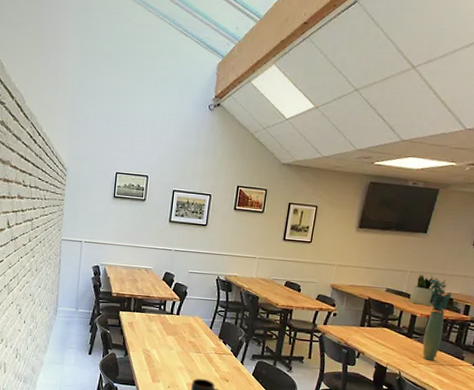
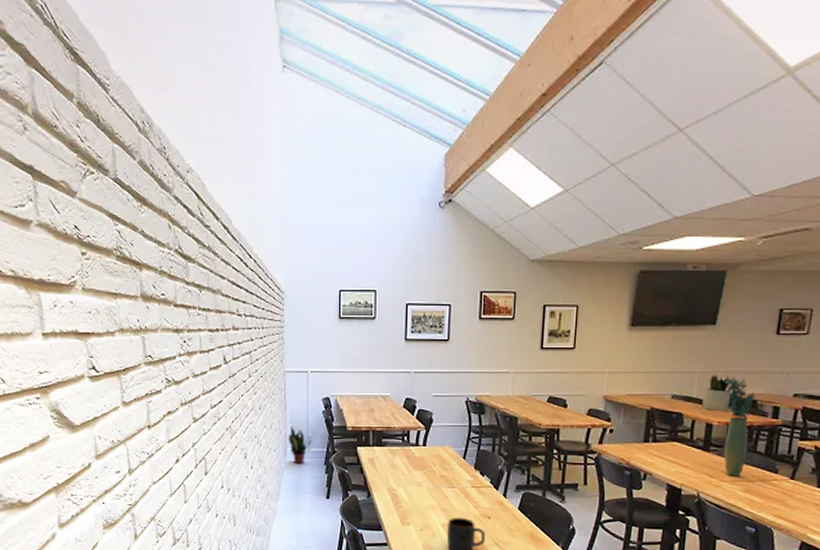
potted plant: none [59,288,80,323] -> present [288,426,312,464]

